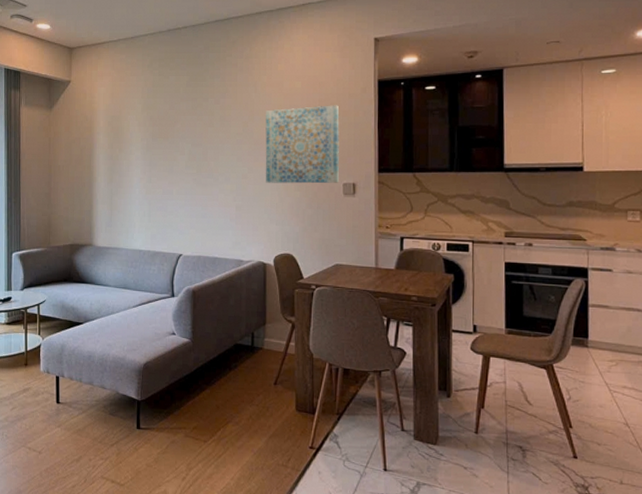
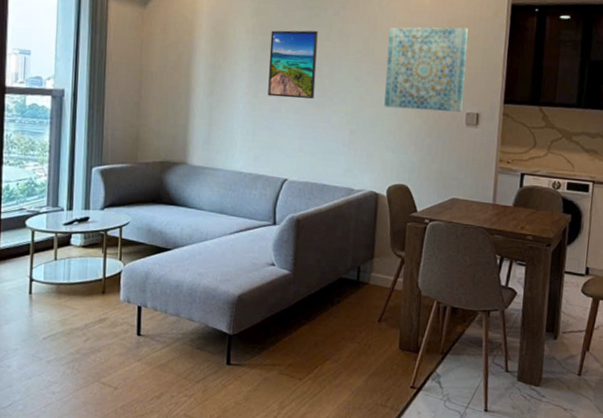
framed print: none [159,118,202,181] -> present [268,30,318,99]

